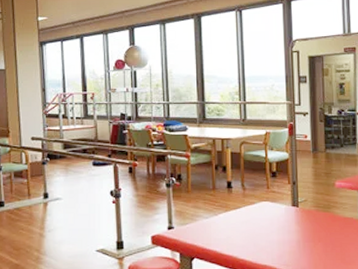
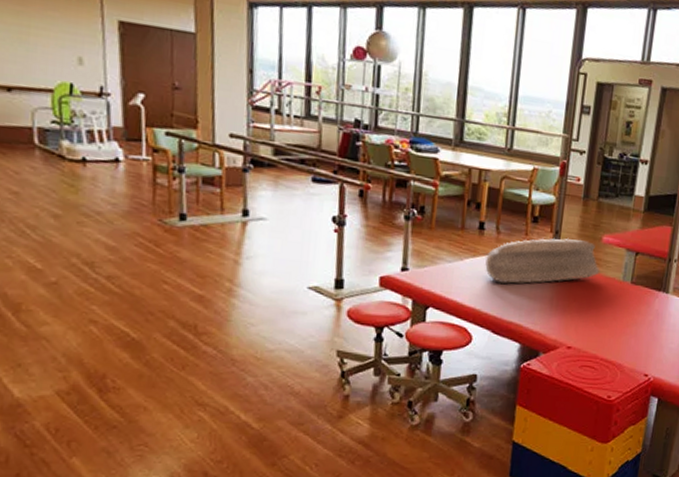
towel: none [237,188,338,233] -> present [485,238,601,285]

